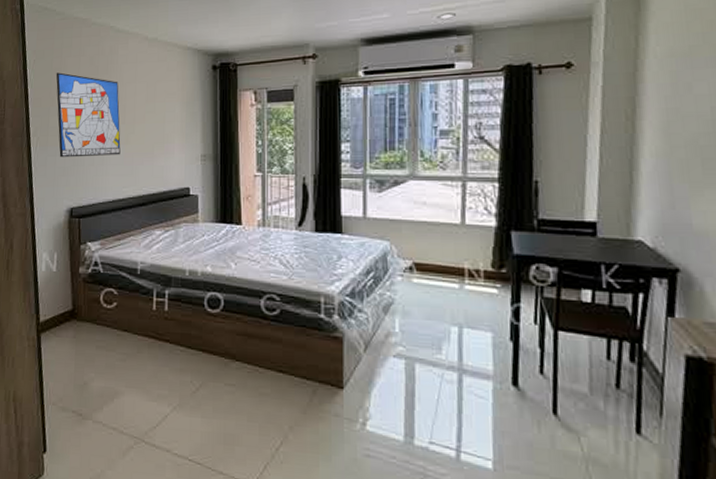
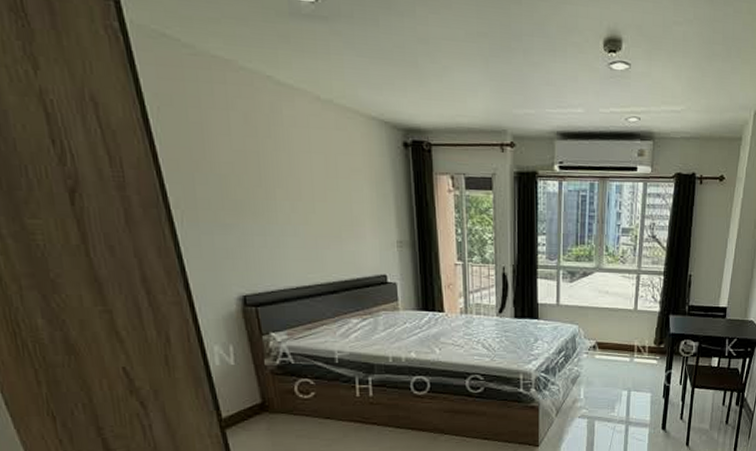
wall art: present [56,72,121,158] -> none [195,128,300,237]

